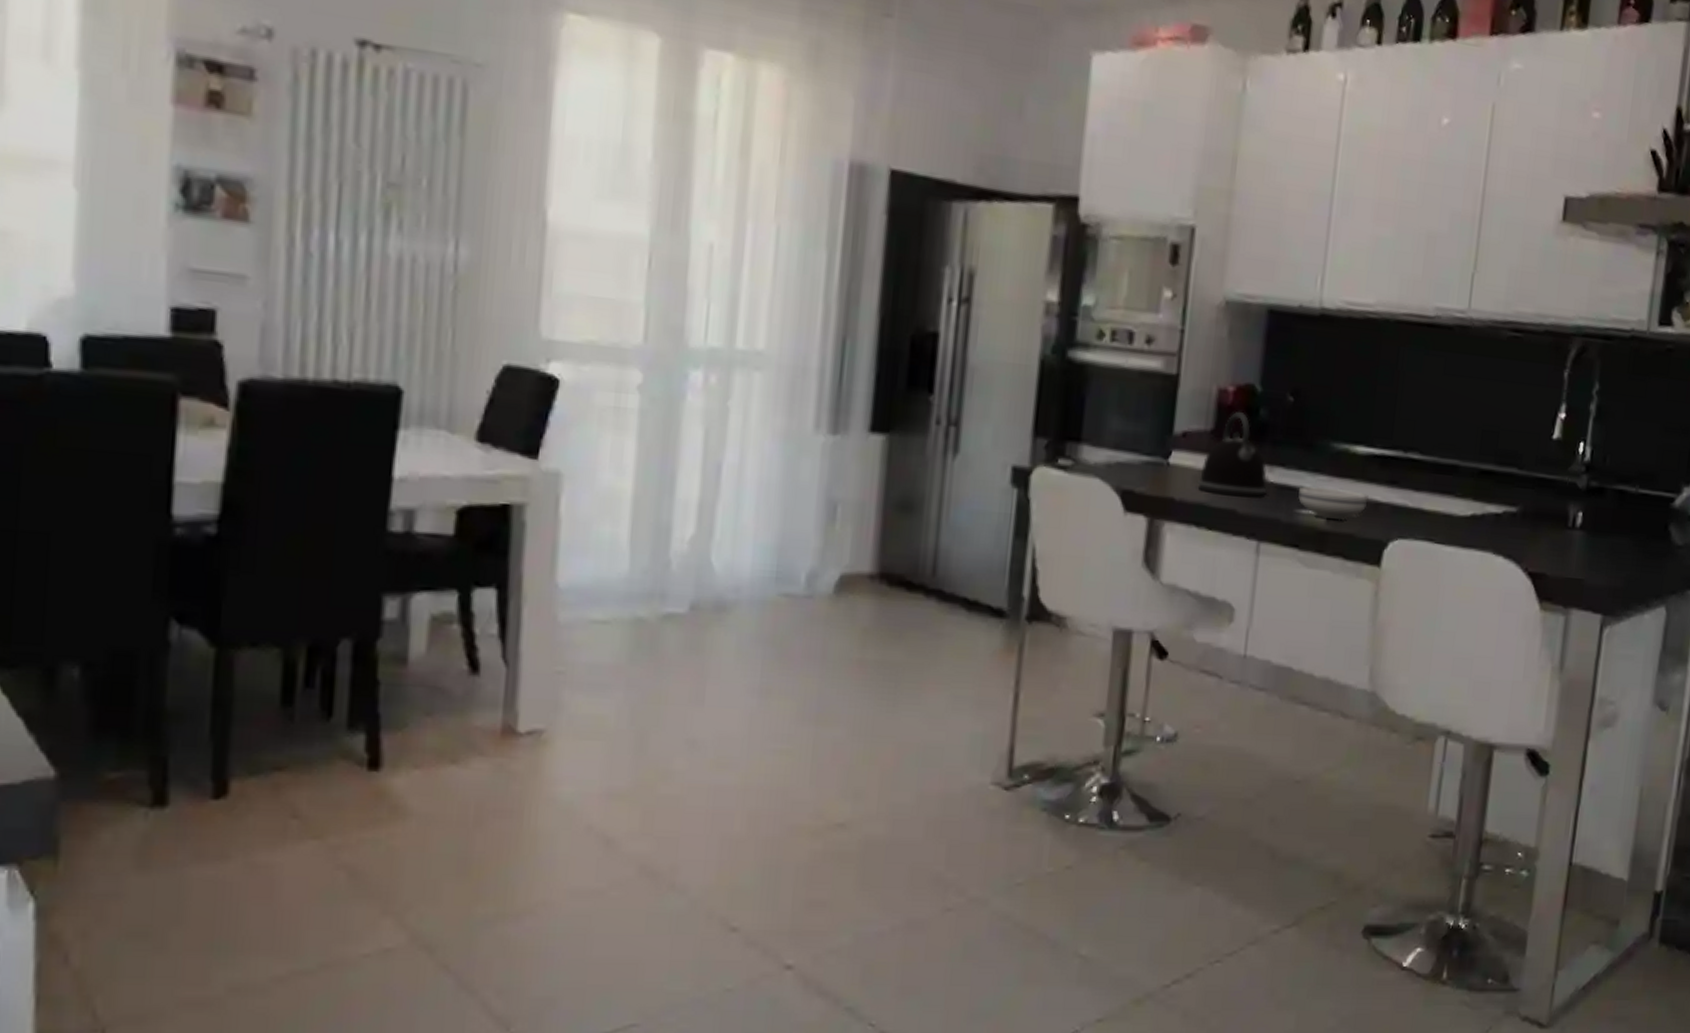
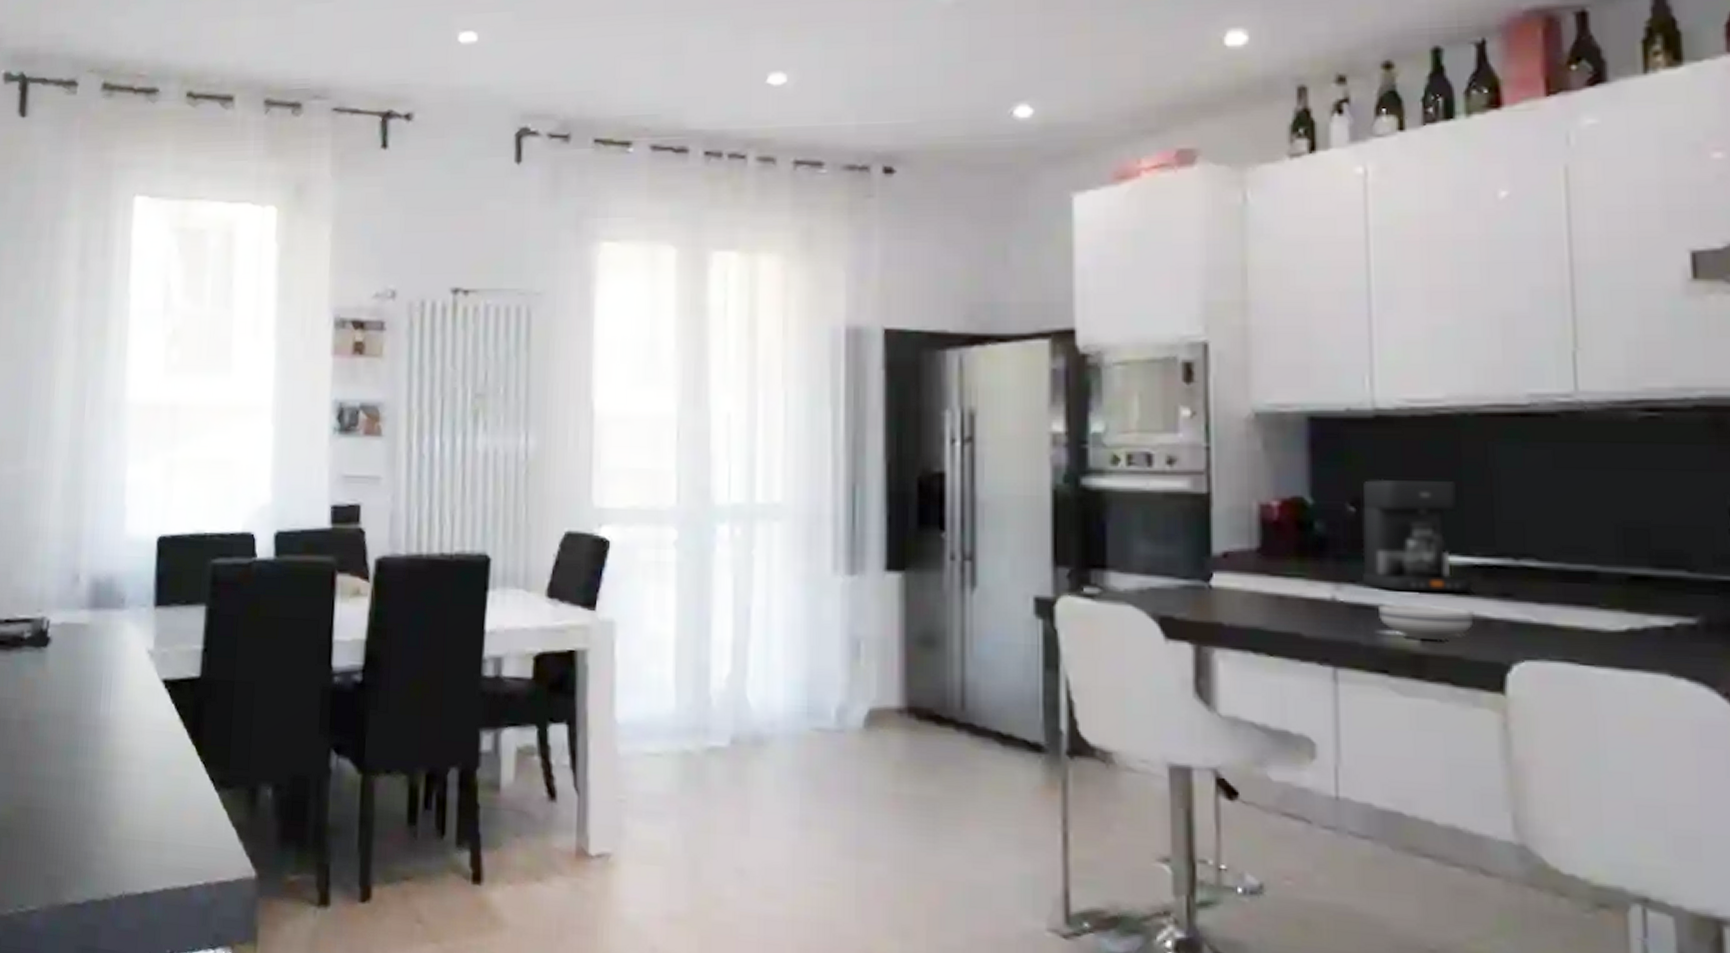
kettle: present [1198,412,1267,499] -> none [1249,527,1337,620]
coffee maker: none [1289,373,1373,480] -> present [1361,478,1473,594]

